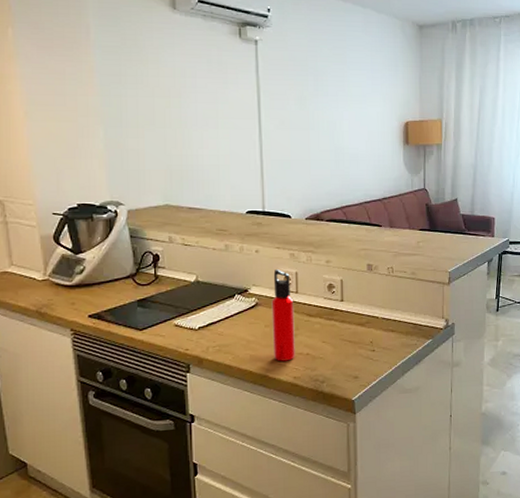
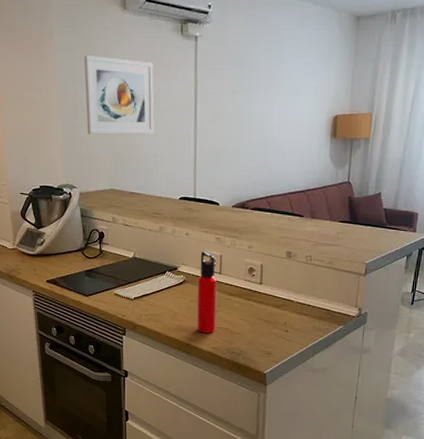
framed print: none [128,57,214,145] -> present [84,55,154,135]

